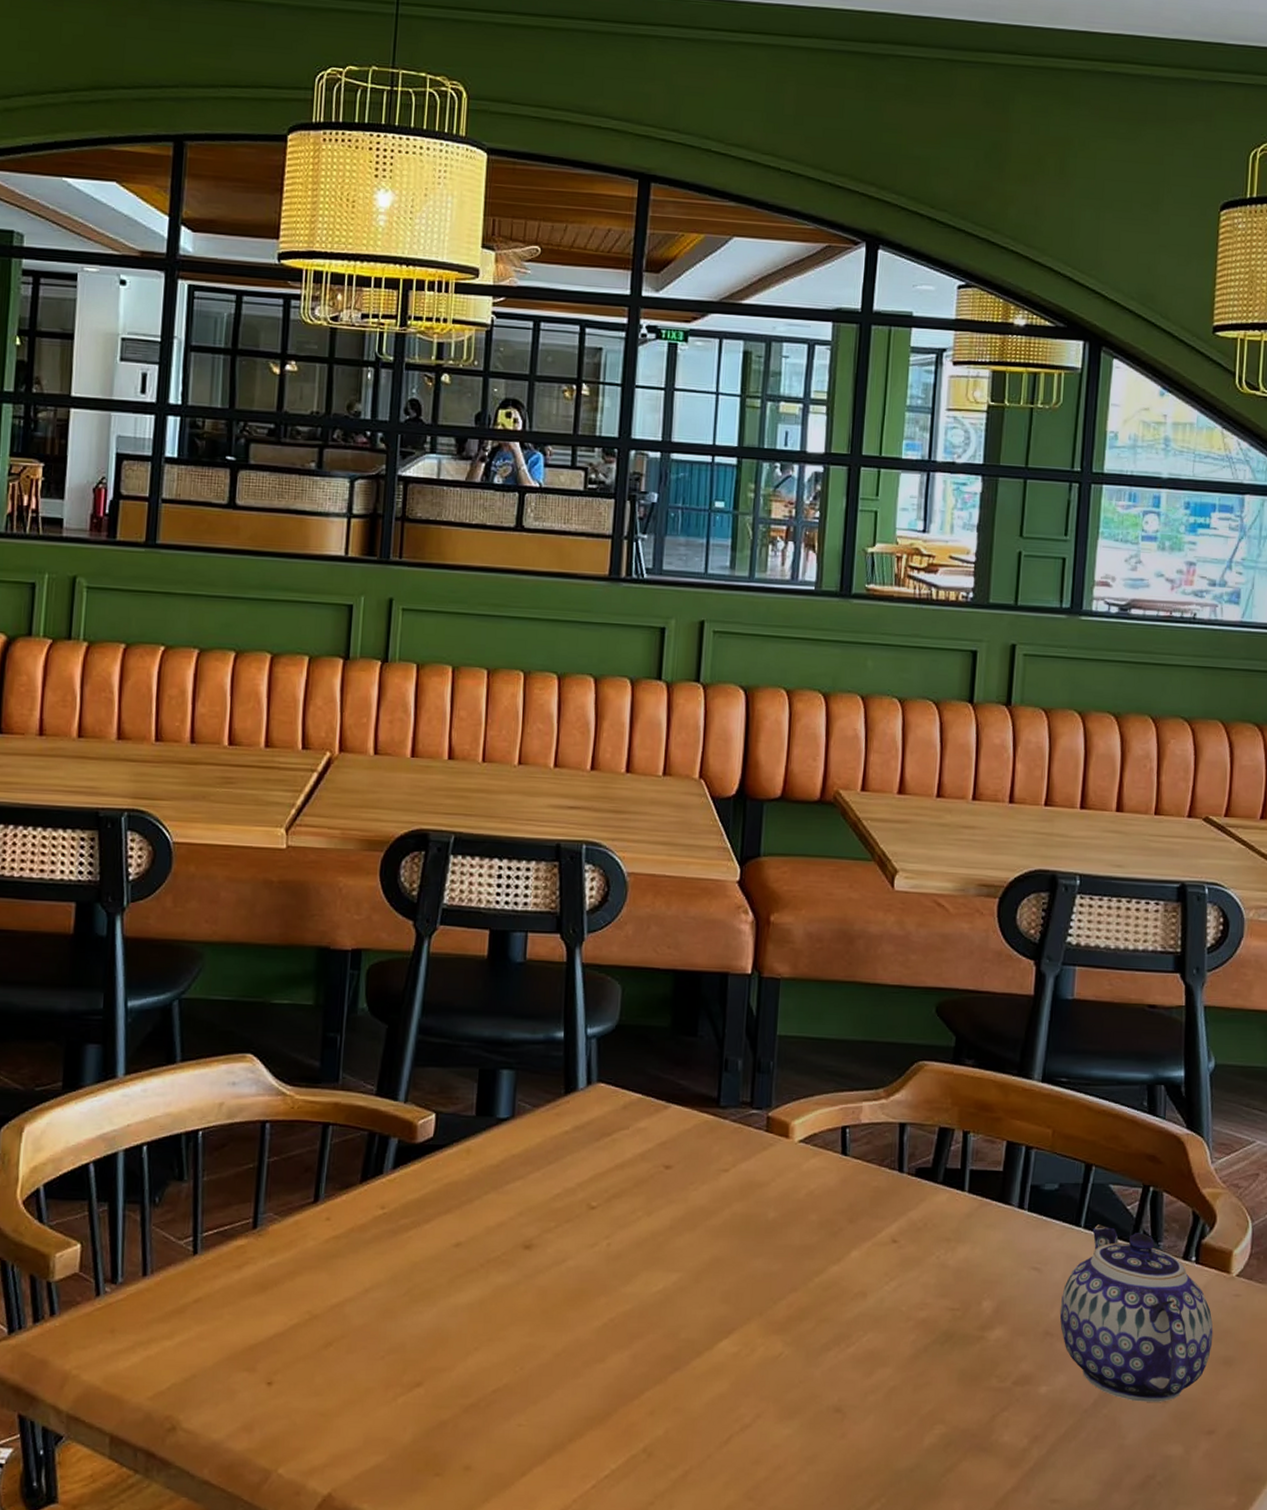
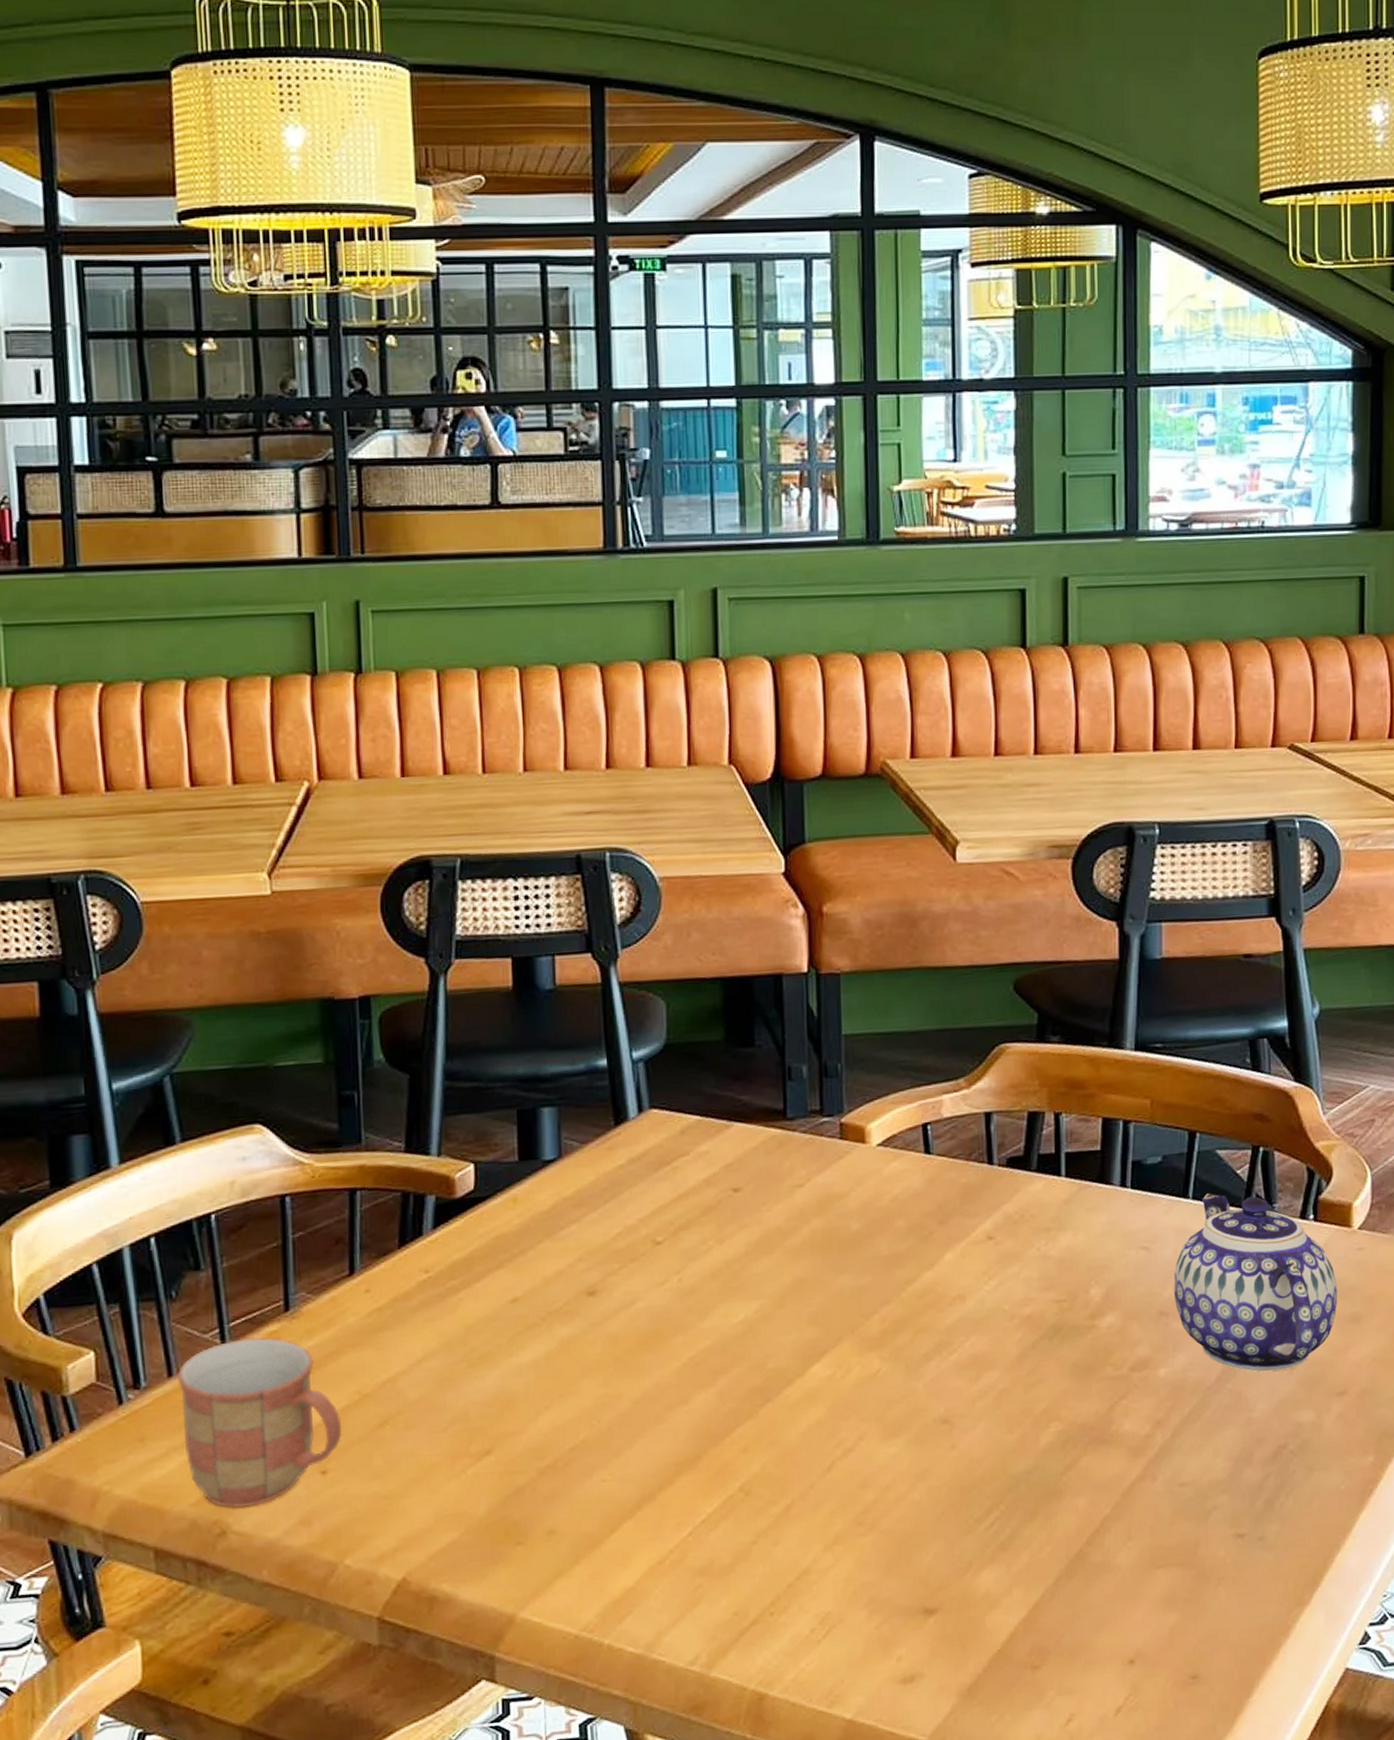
mug: none [149,1249,291,1408] -> present [177,1337,343,1508]

